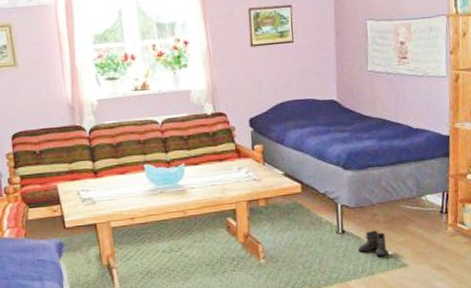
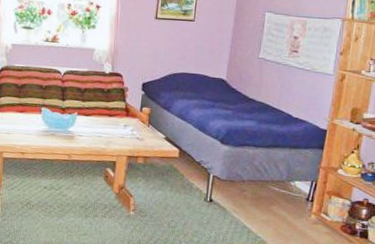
boots: present [358,230,387,257] -> none [222,204,250,231]

